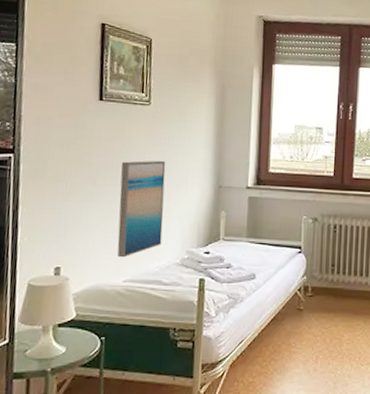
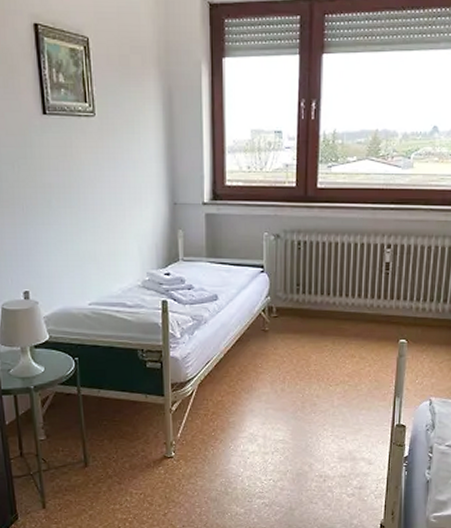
wall art: present [117,160,166,258] -> none [74,177,122,281]

